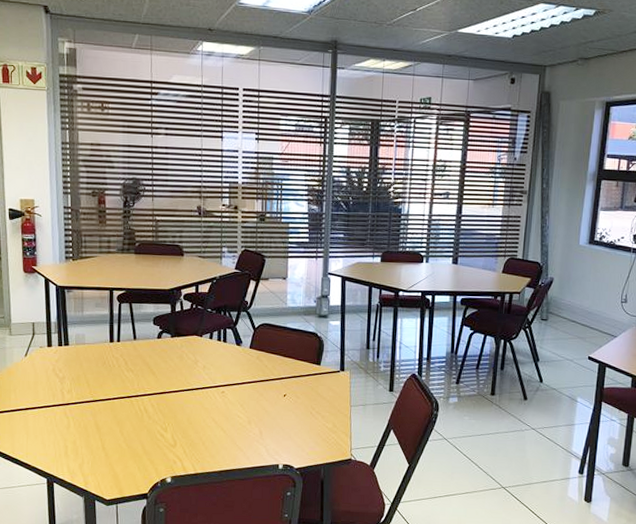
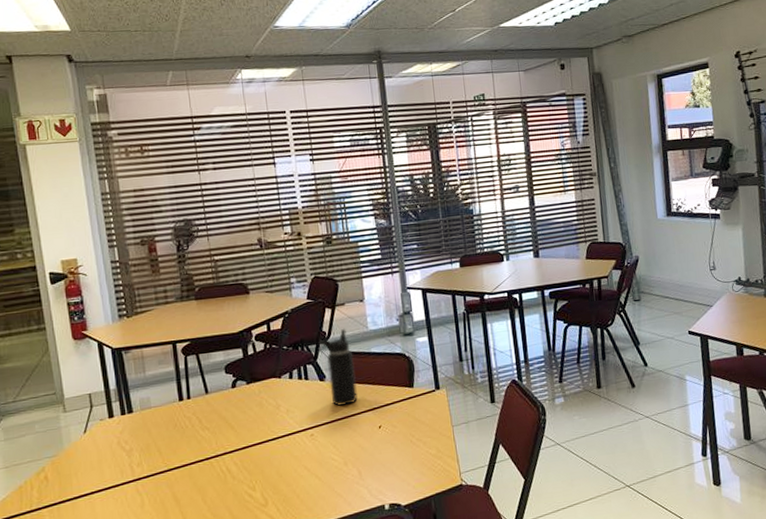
water bottle: none [240,301,270,372] -> present [318,328,358,407]

